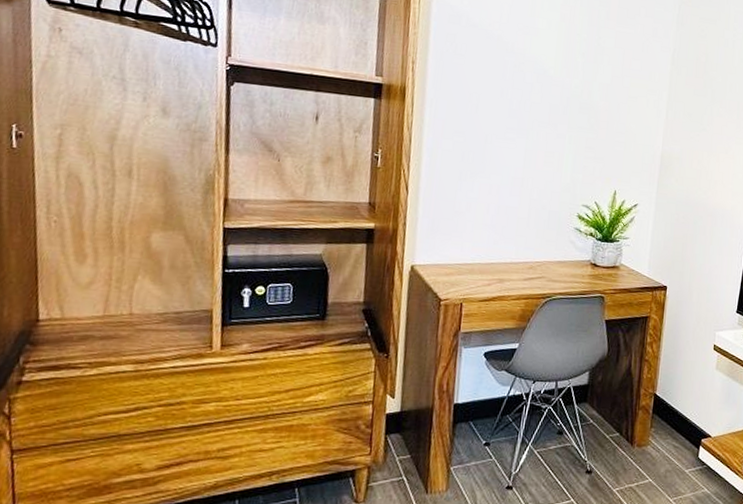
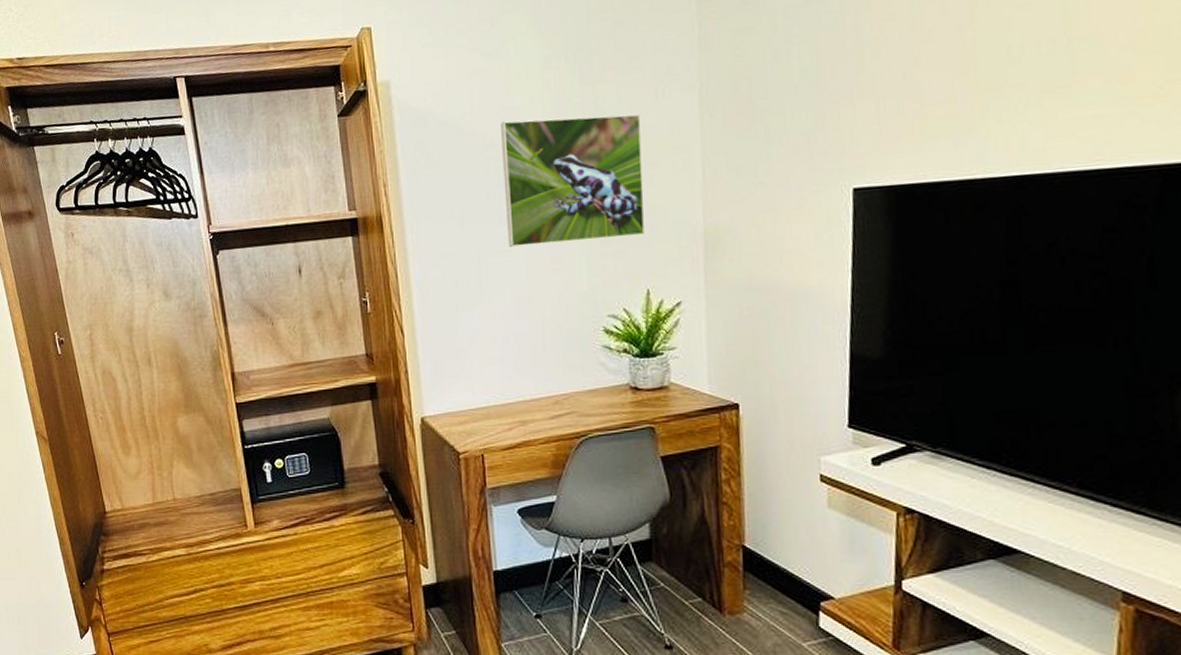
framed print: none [512,37,629,149] -> present [501,113,646,247]

